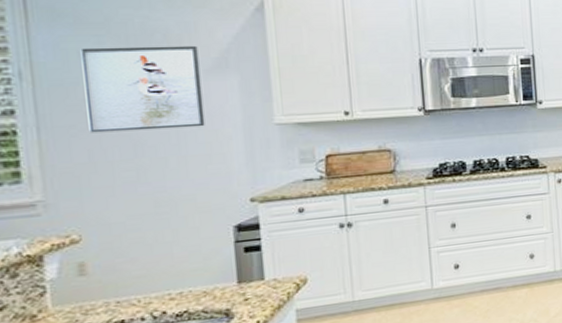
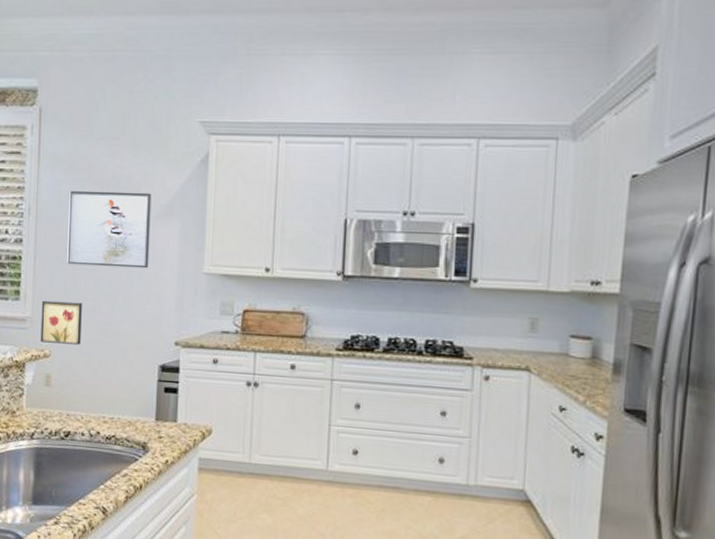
wall art: none [57,174,124,227] -> present [40,300,82,345]

